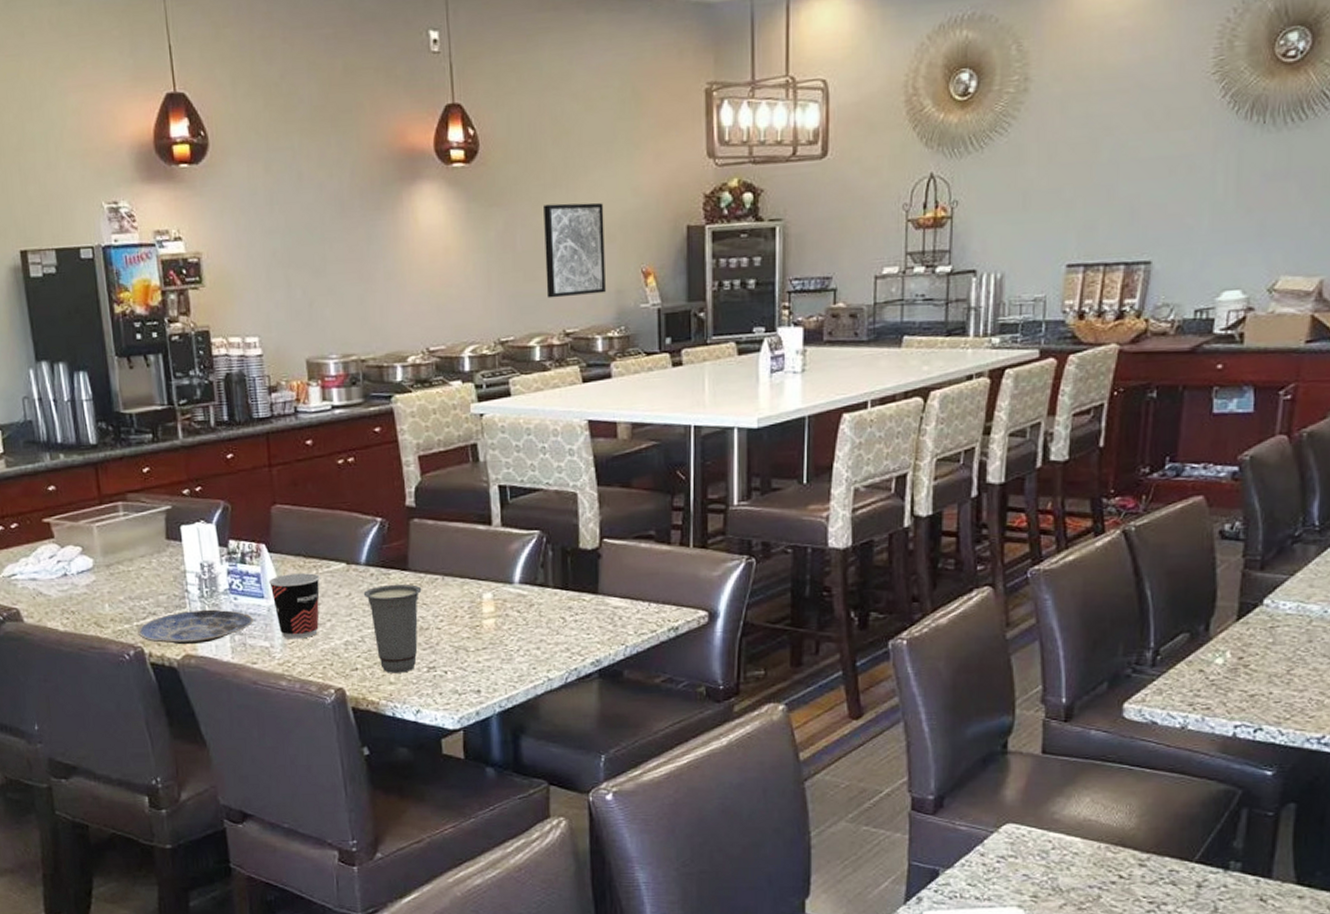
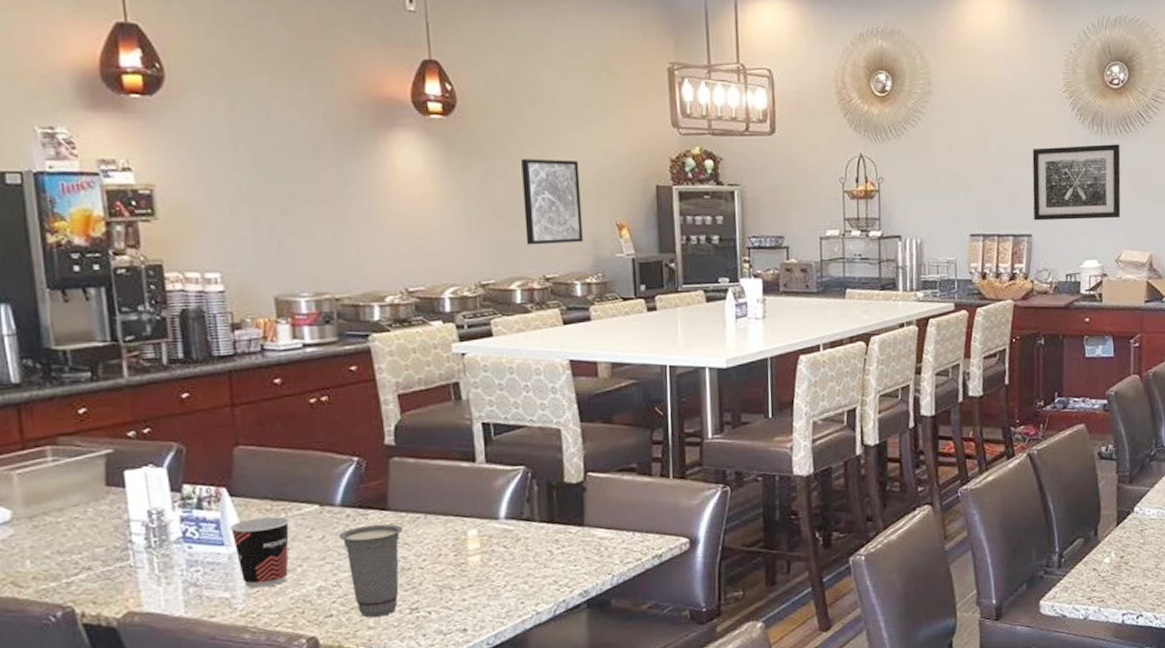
plate: present [137,609,254,645] -> none [67,560,212,602]
wall art: none [1154,137,1290,244] -> present [1032,144,1121,221]

